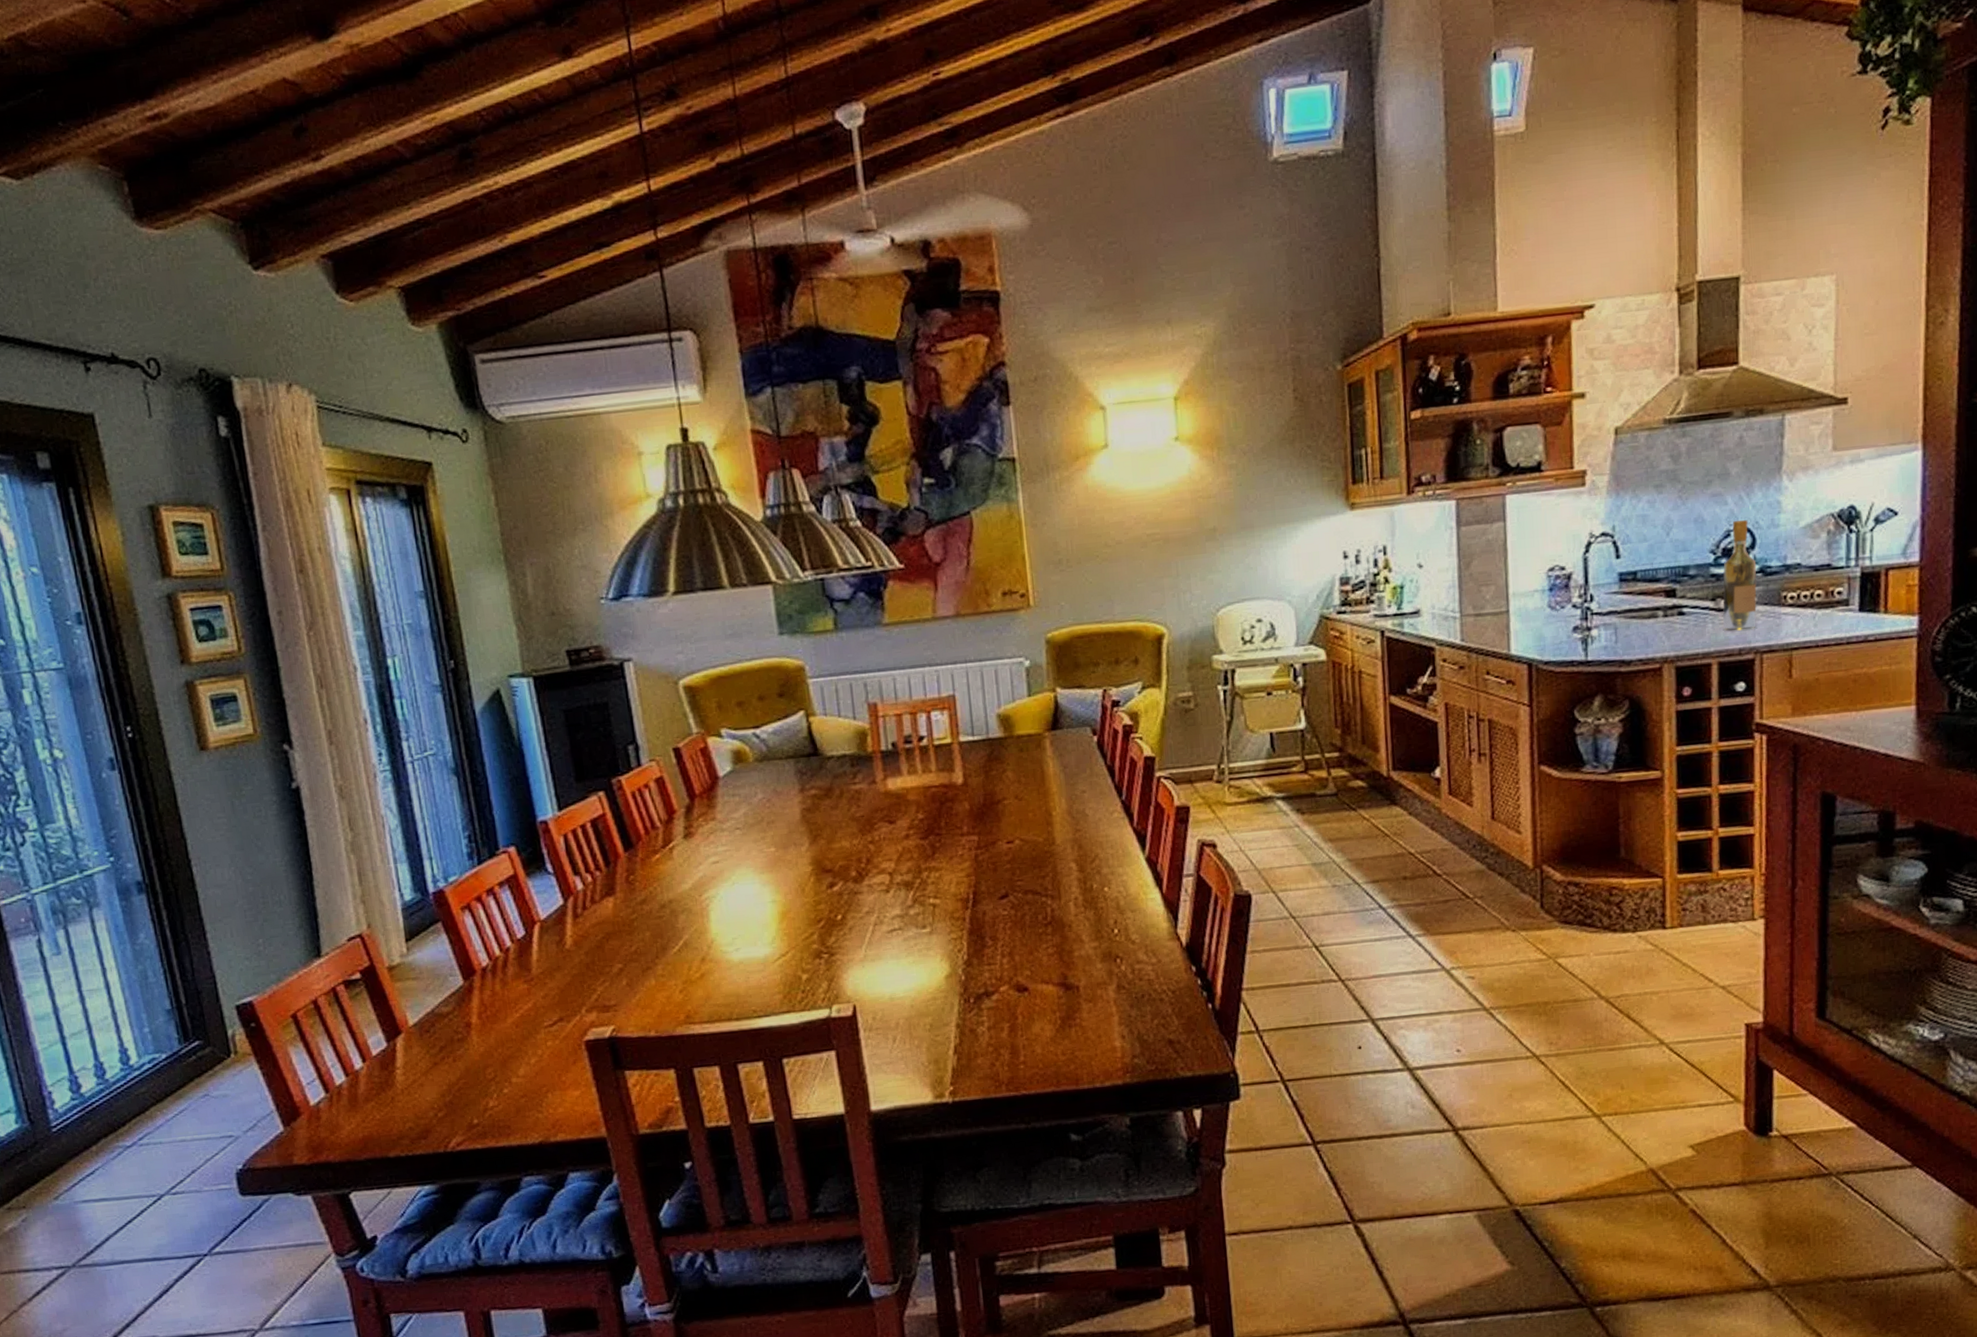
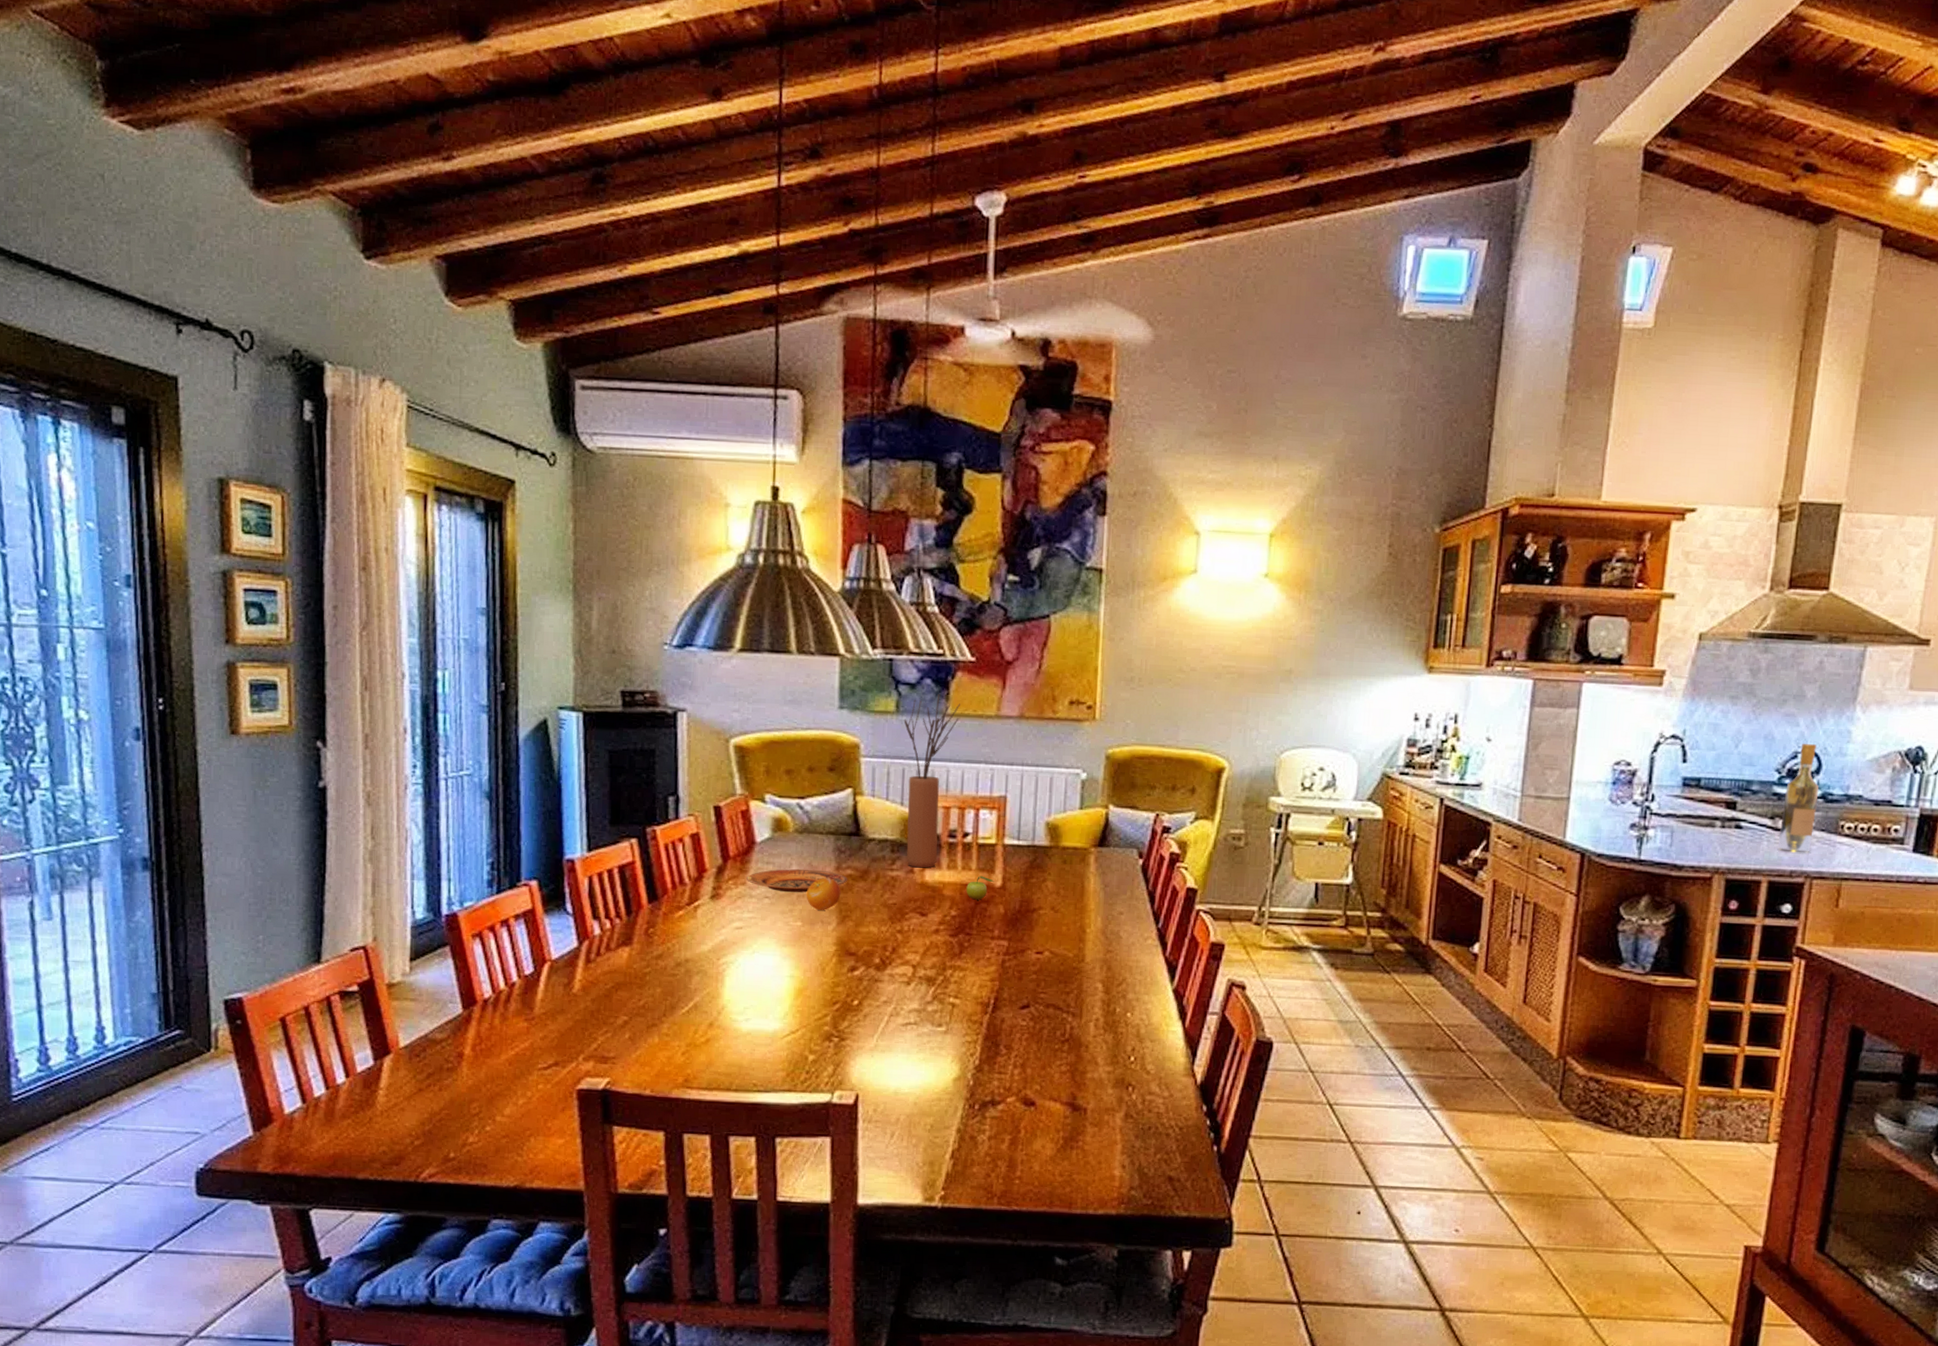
decorative plate: none [715,794,814,821] -> present [747,869,848,893]
fruit: none [775,800,809,834] -> present [806,877,841,910]
vase: none [843,606,897,778] -> present [904,694,960,868]
fruit: none [929,776,956,801] -> present [966,876,995,900]

